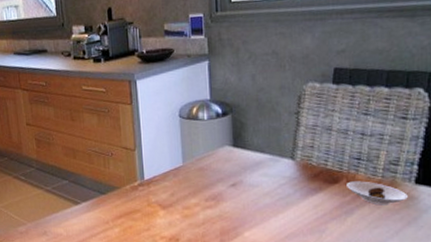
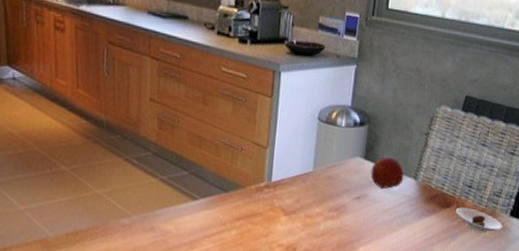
fruit: none [242,141,280,173] -> present [370,156,405,189]

